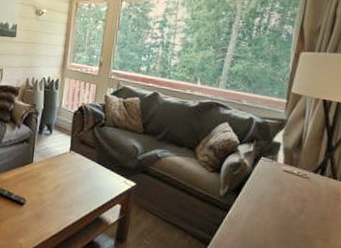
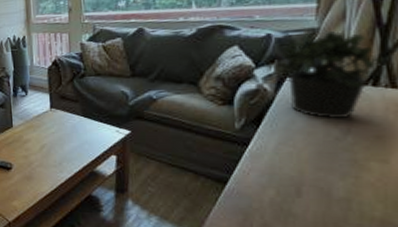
potted plant: none [257,123,330,199] -> present [279,30,385,120]

